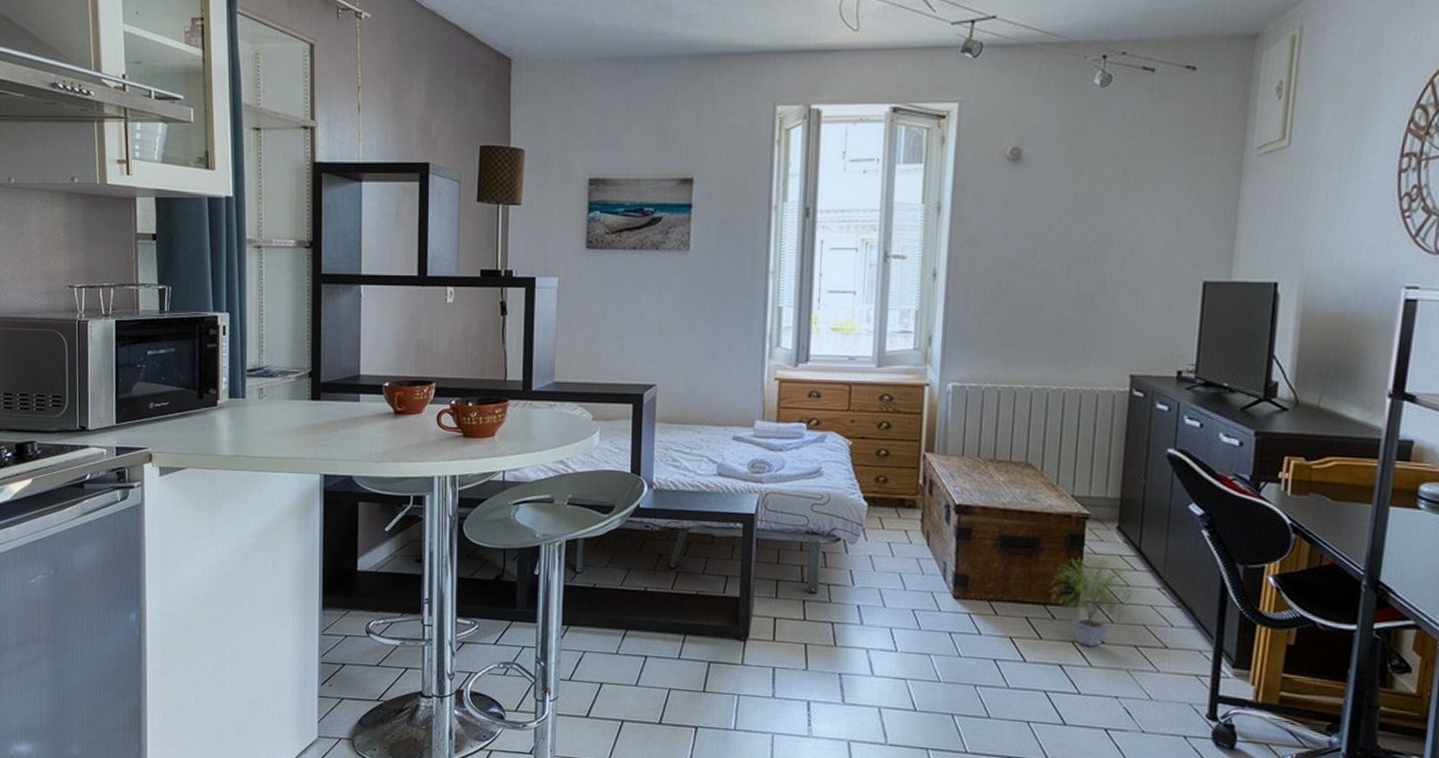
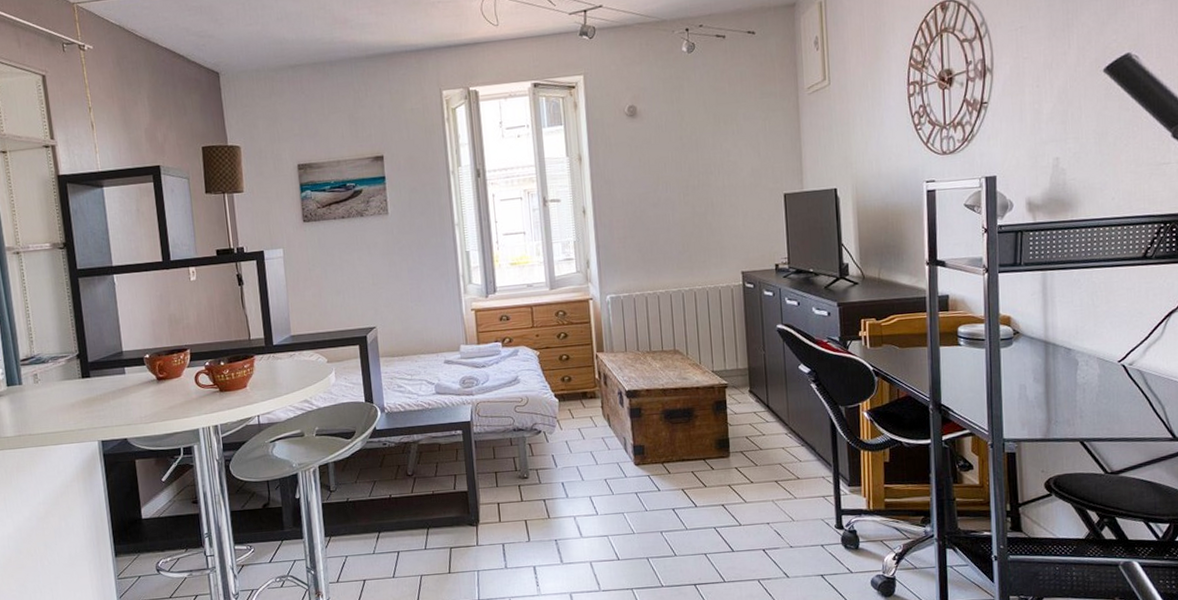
potted plant: present [1049,551,1138,647] -> none [706,410,772,487]

